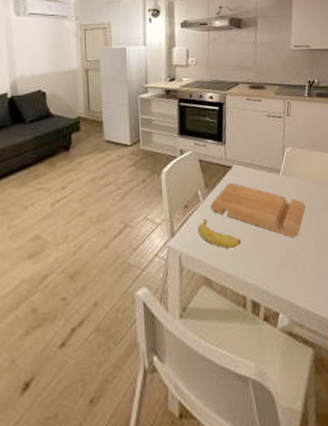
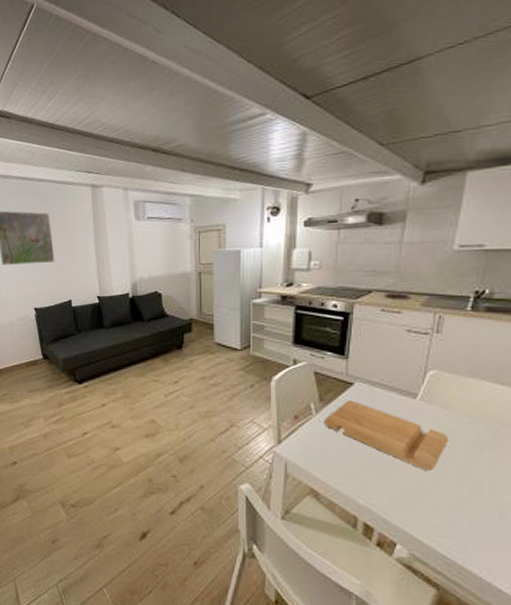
banana: present [198,219,242,249] -> none [308,433,358,467]

